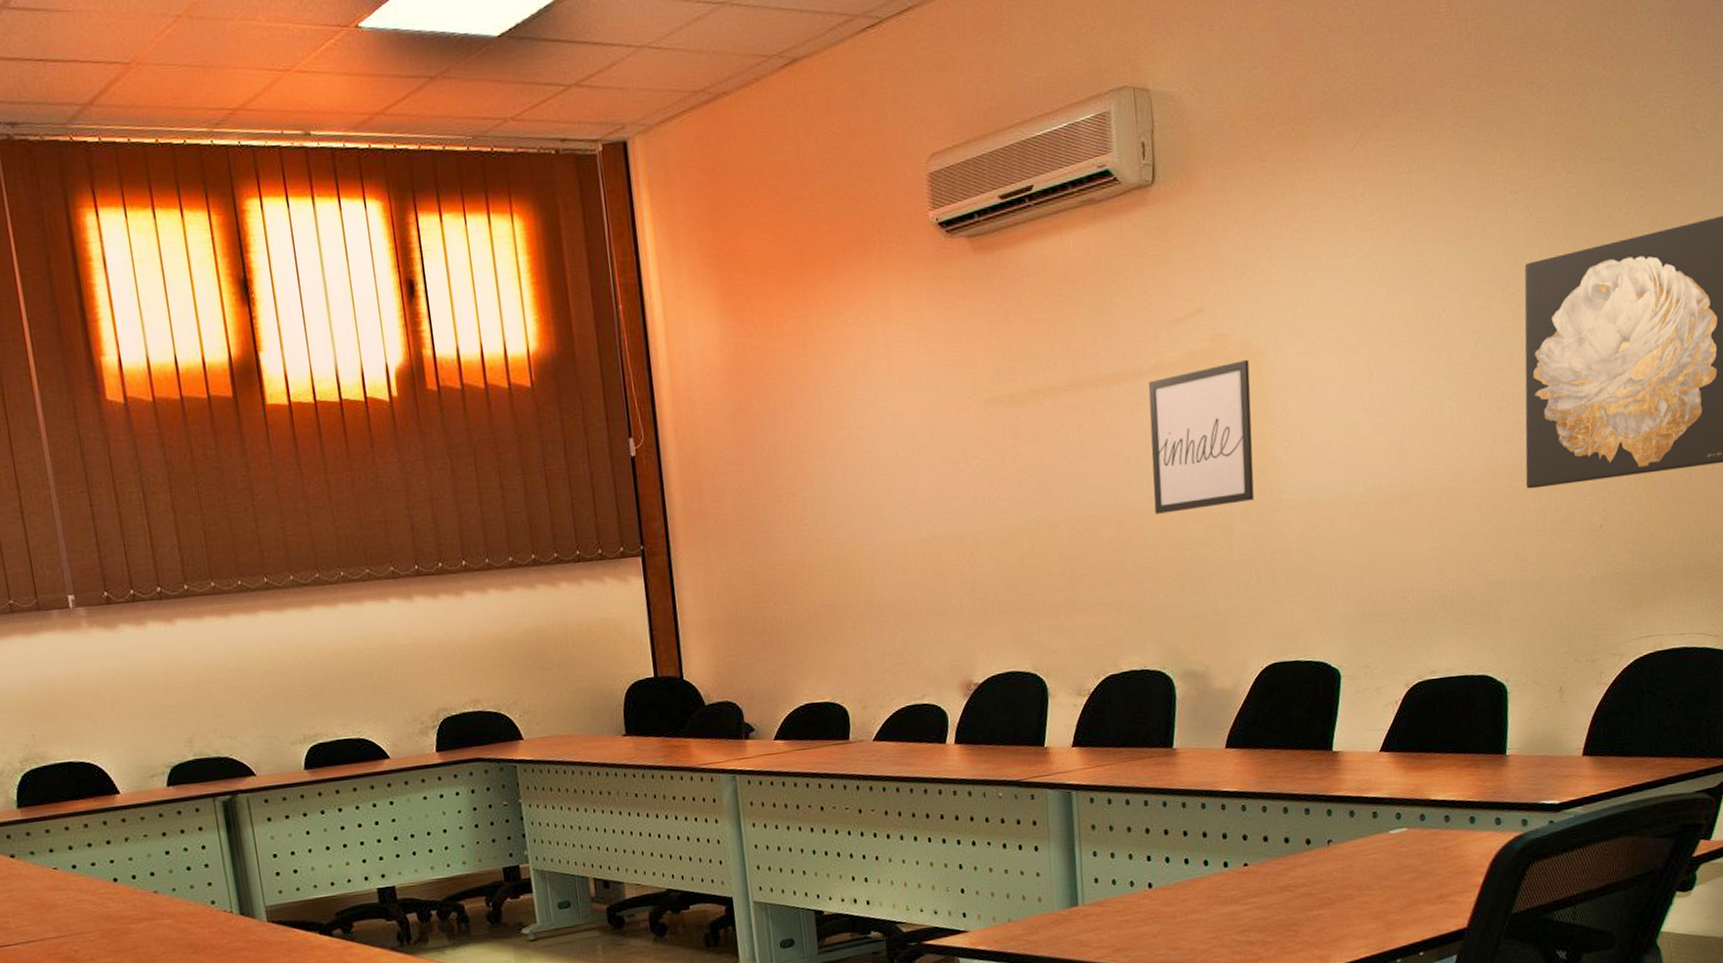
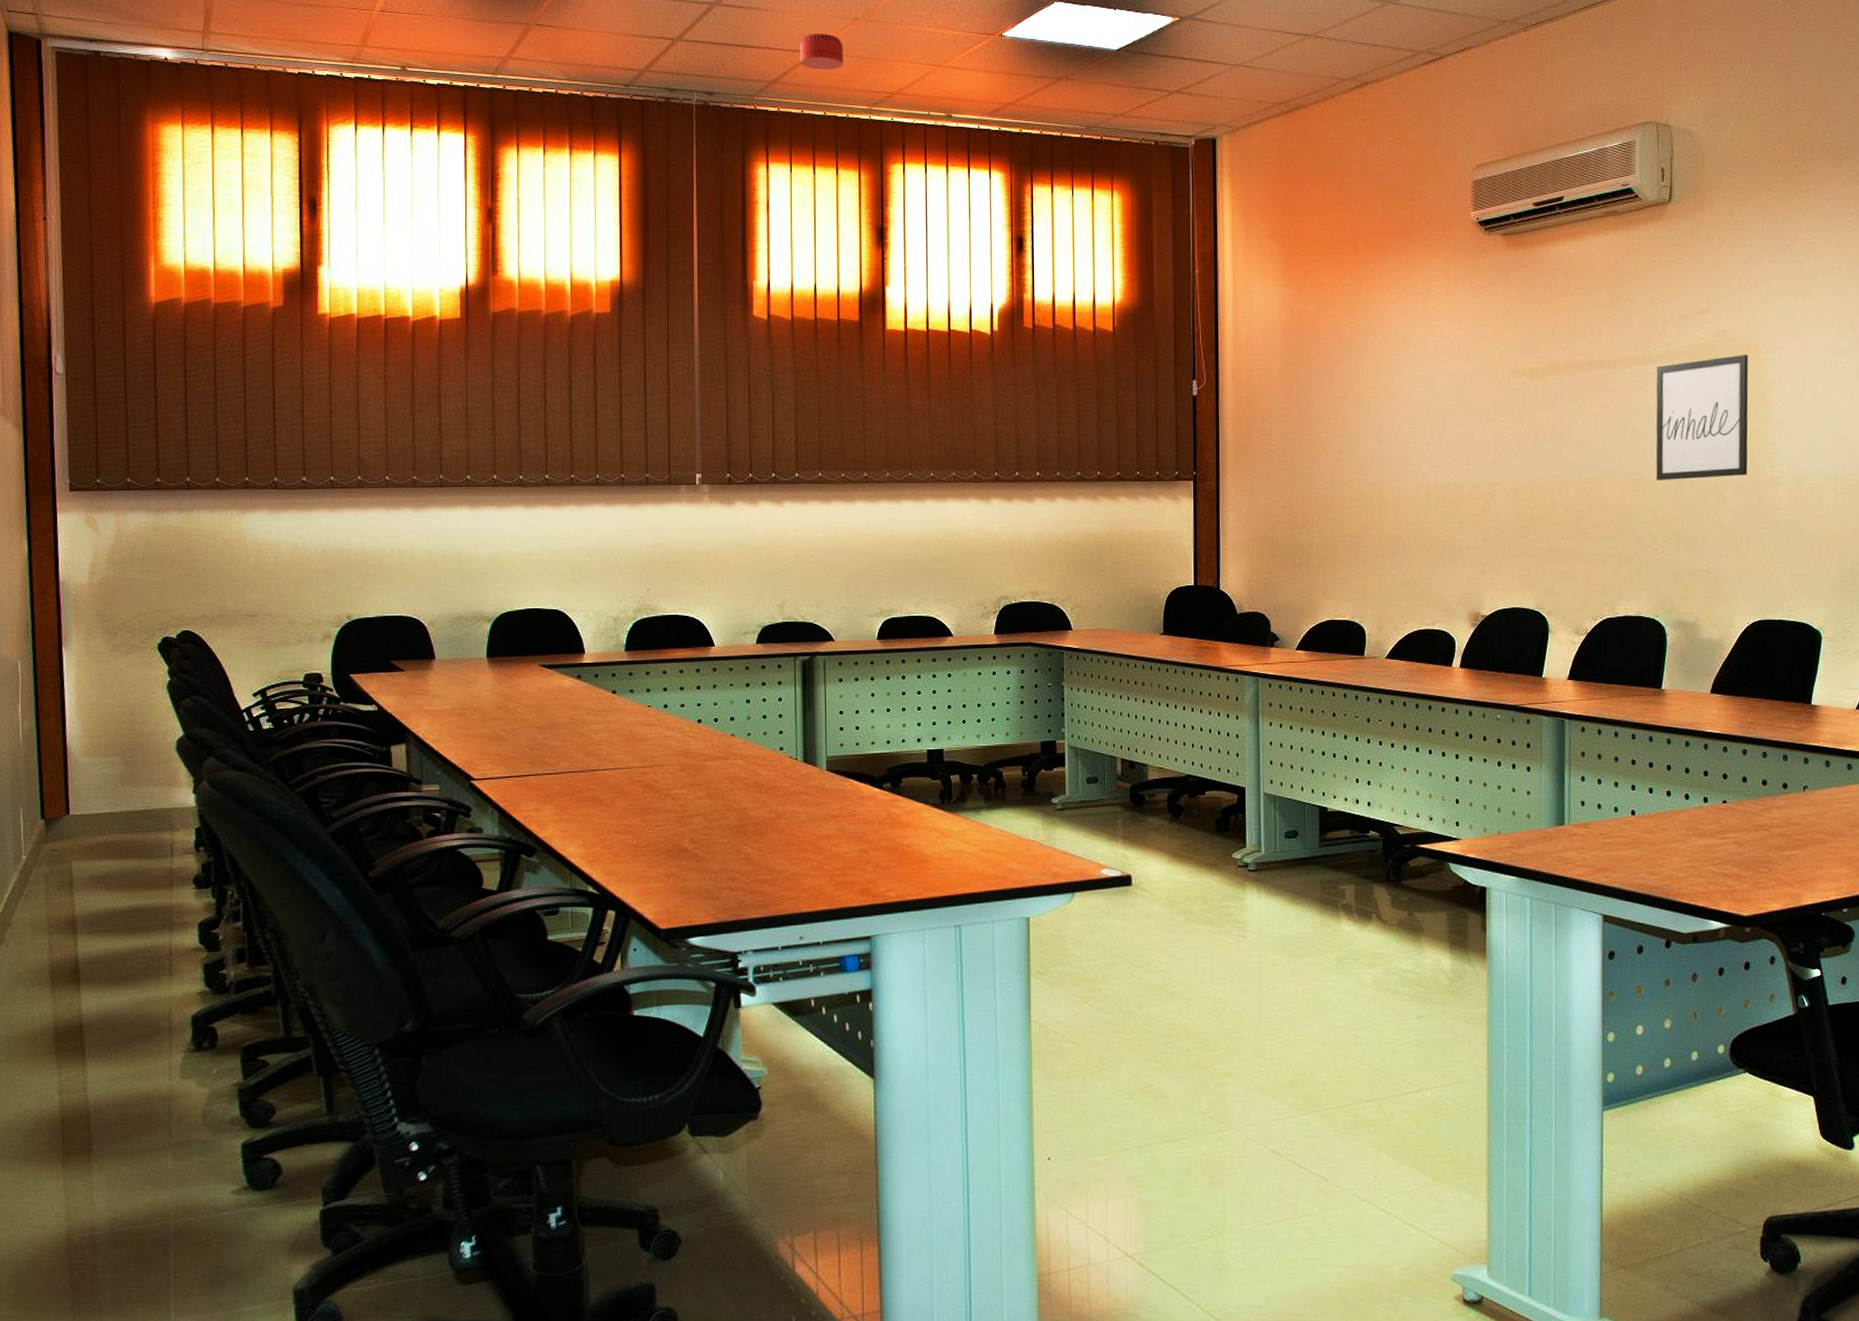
smoke detector: none [113,38,171,85] -> present [800,34,844,70]

